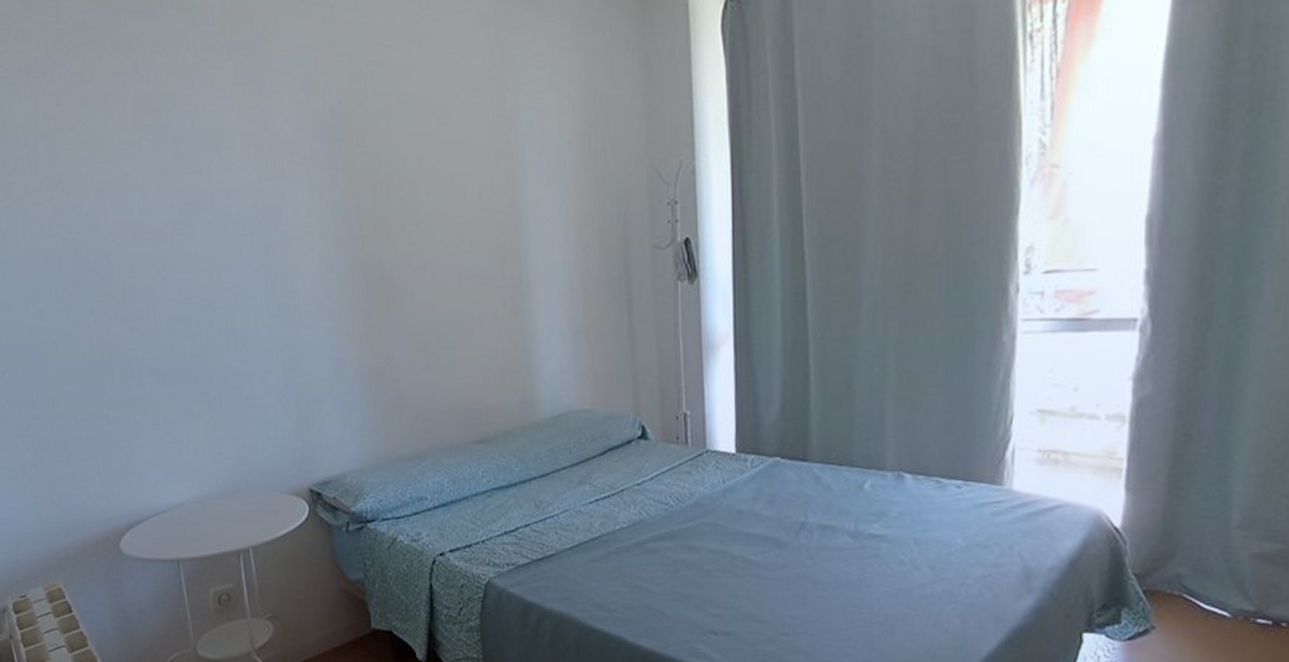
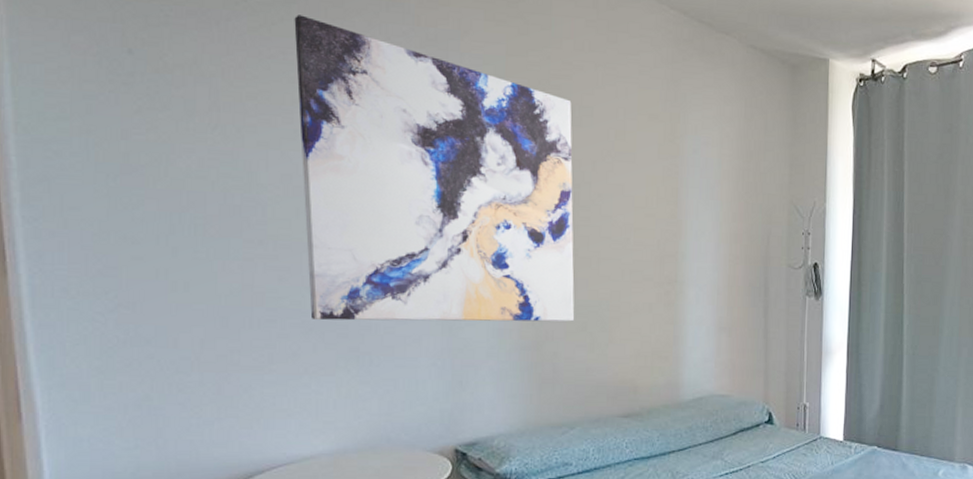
wall art: none [110,49,415,367] -> present [294,15,575,322]

